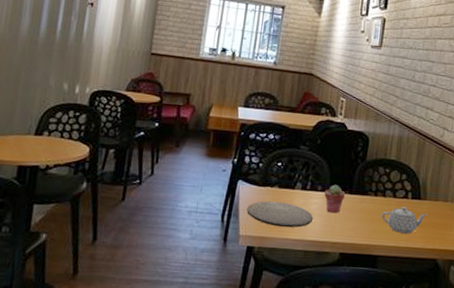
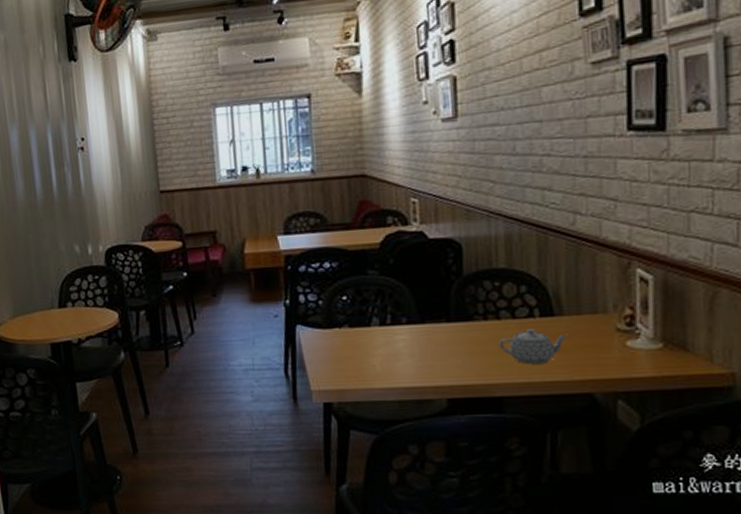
plate: present [247,201,314,228] -> none [314,344,403,376]
potted succulent: present [324,184,346,213] -> none [412,312,442,350]

